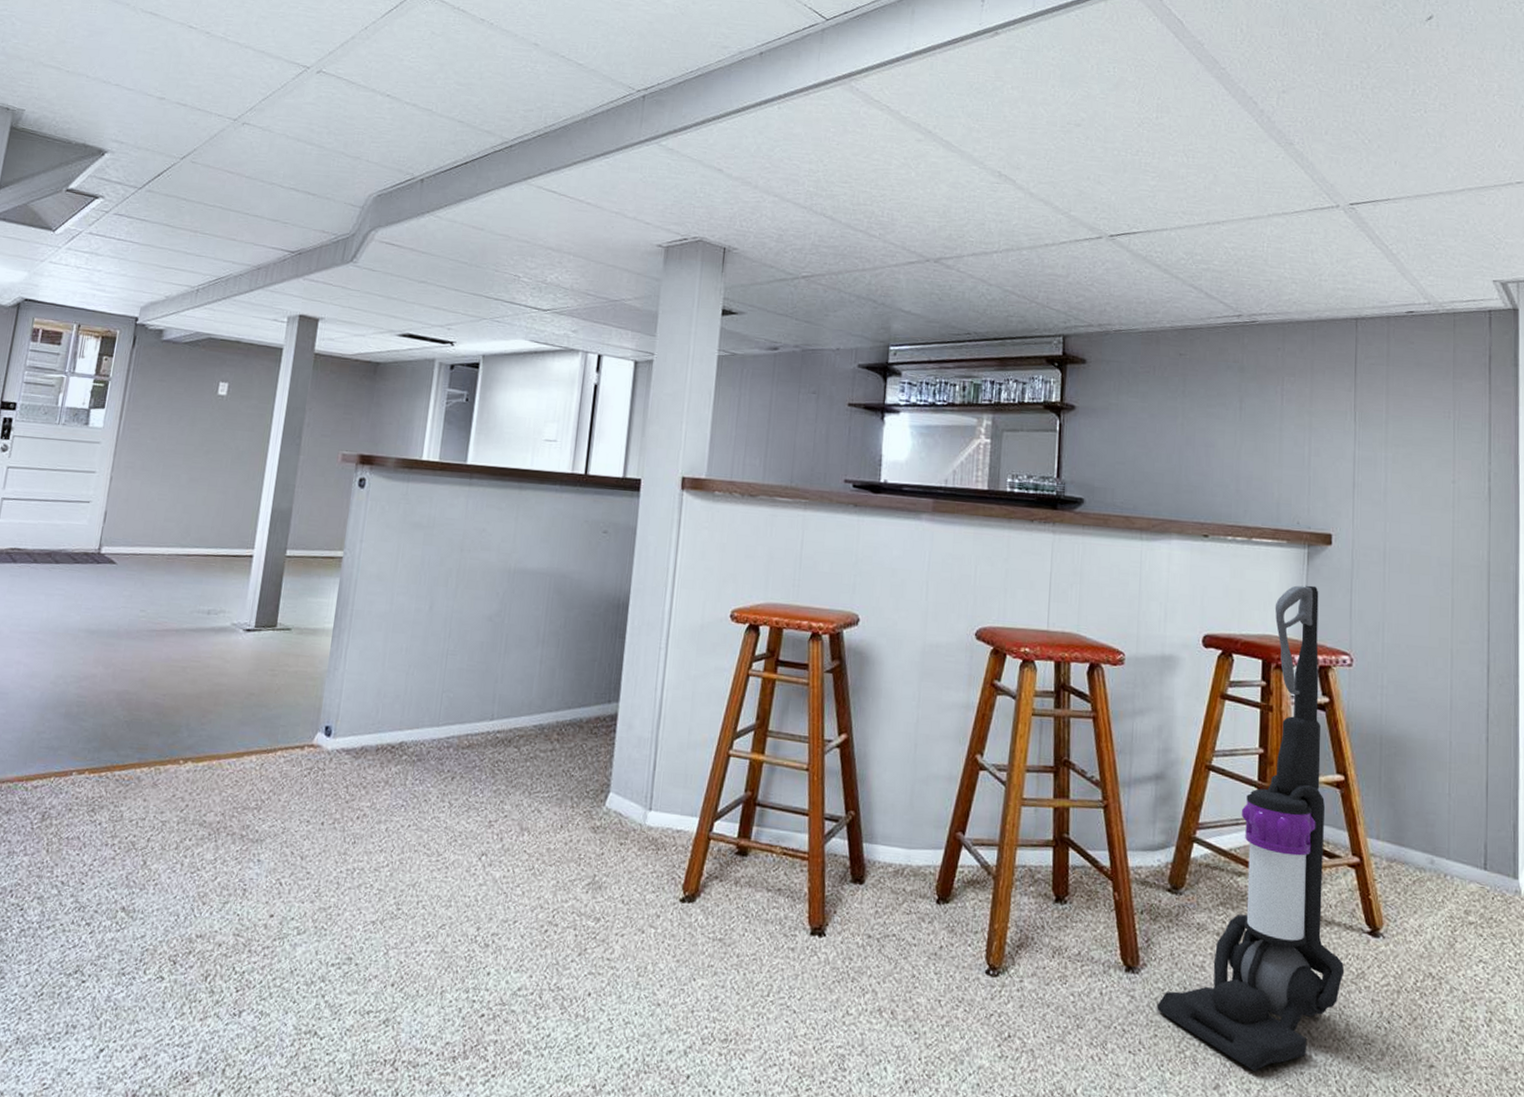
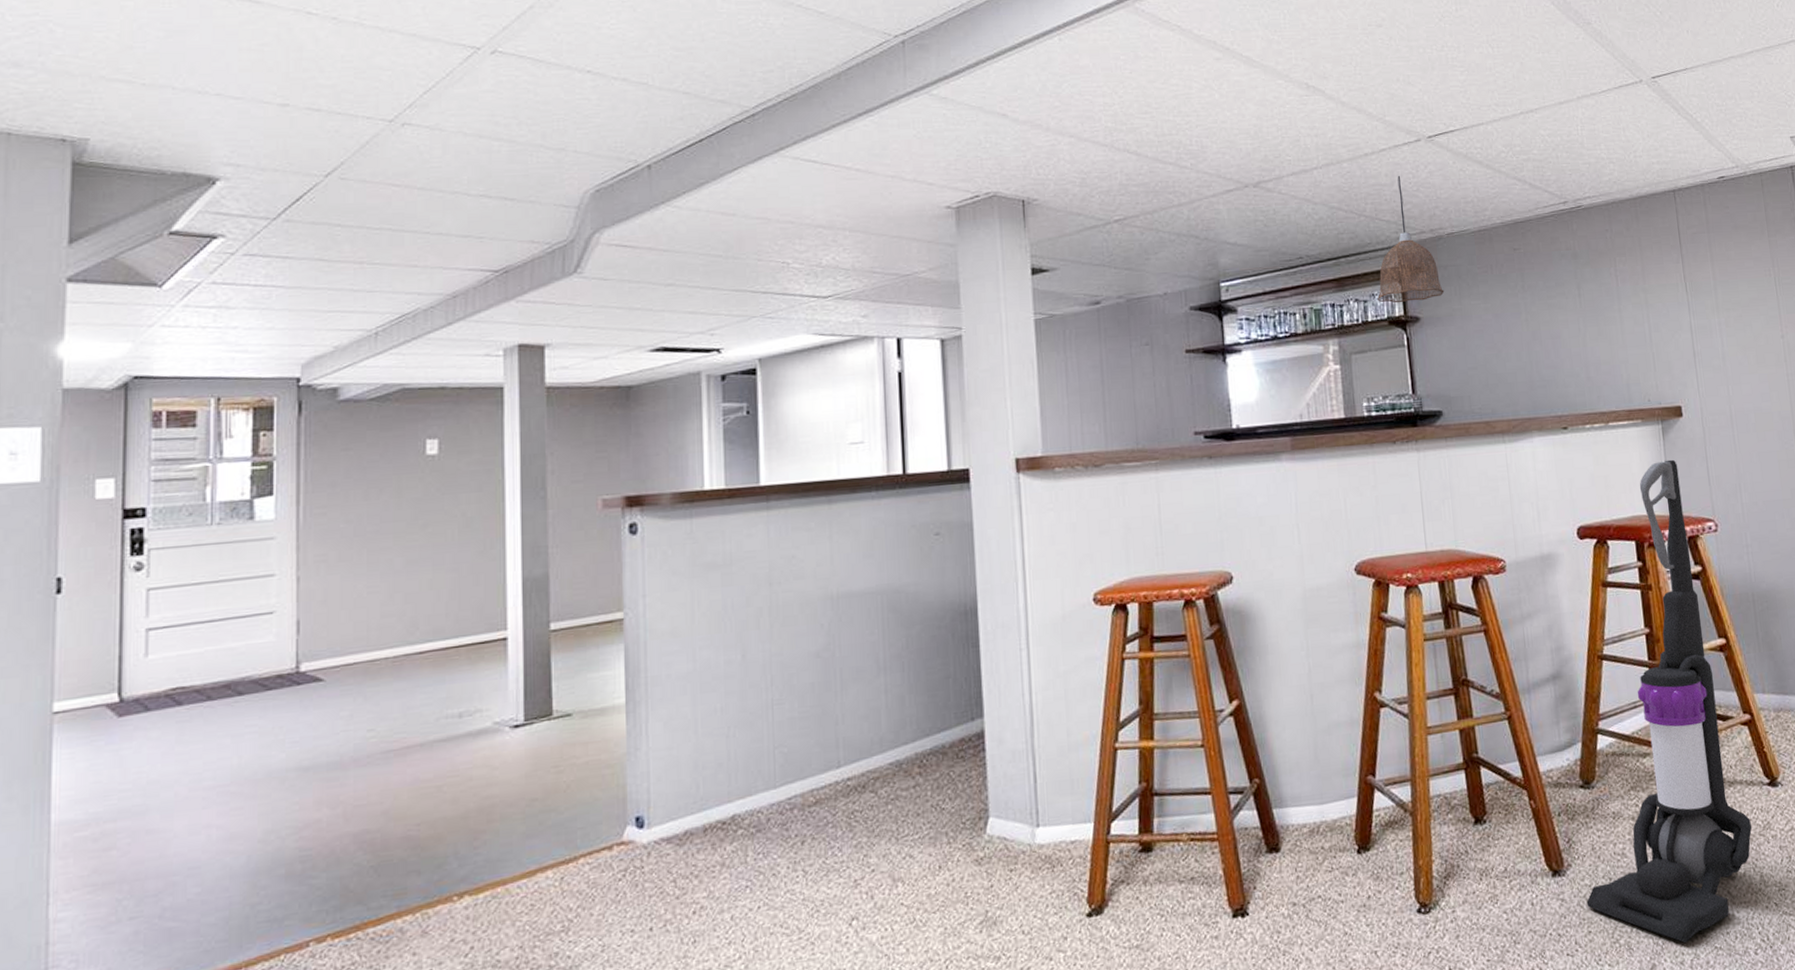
pendant lamp: none [1037,269,1104,391] -> present [1378,176,1445,303]

